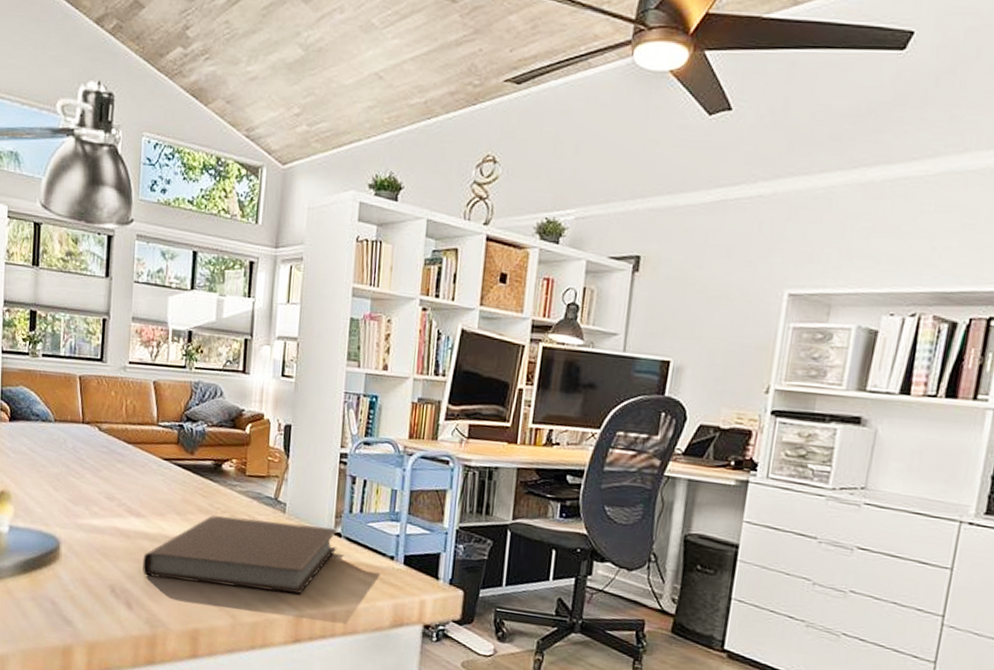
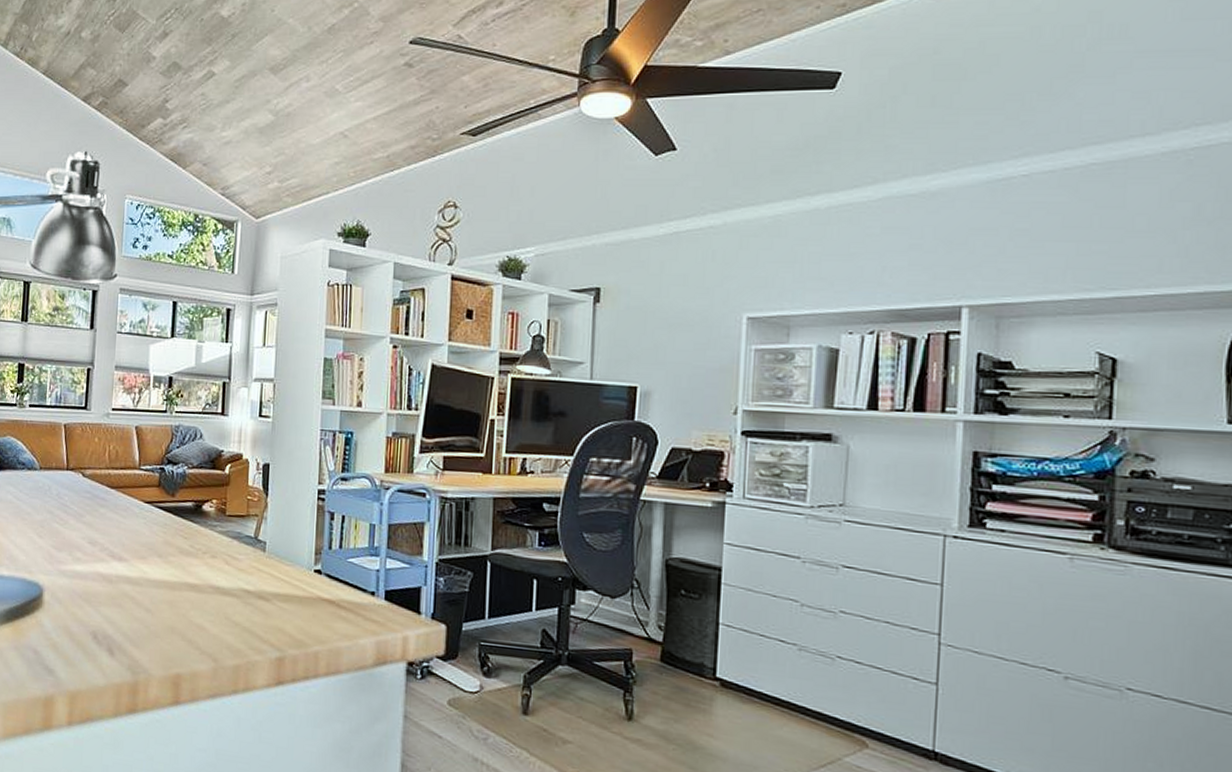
notebook: present [142,515,339,594] -> none [124,557,319,635]

